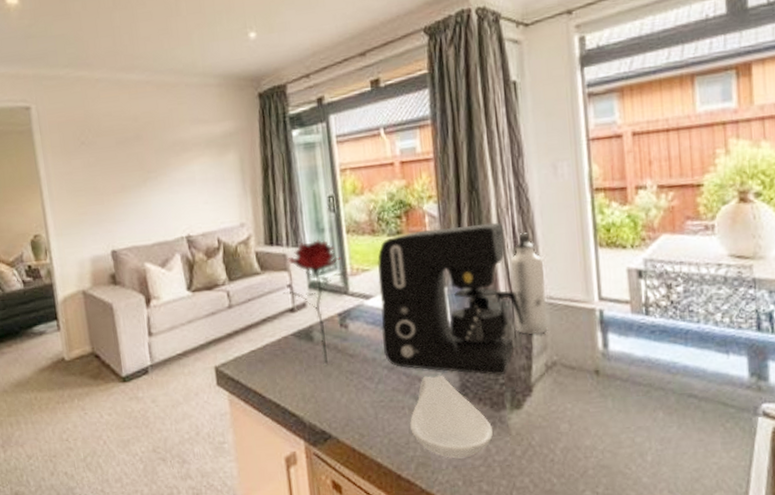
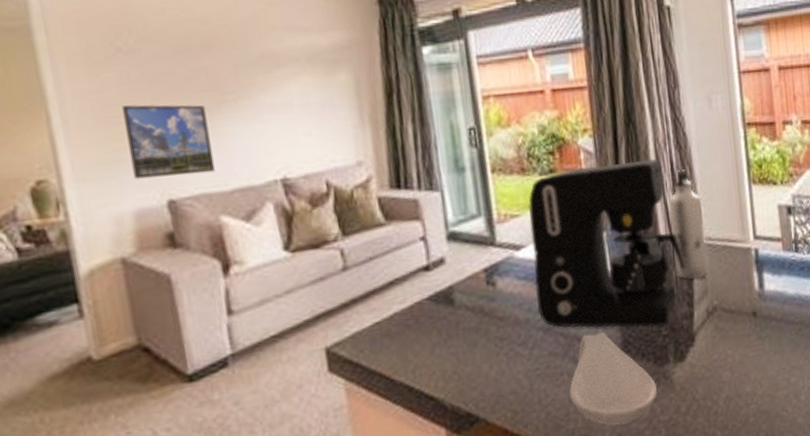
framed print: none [85,181,142,235] -> present [122,104,215,179]
flower: present [282,240,348,364] -> none [414,181,494,332]

